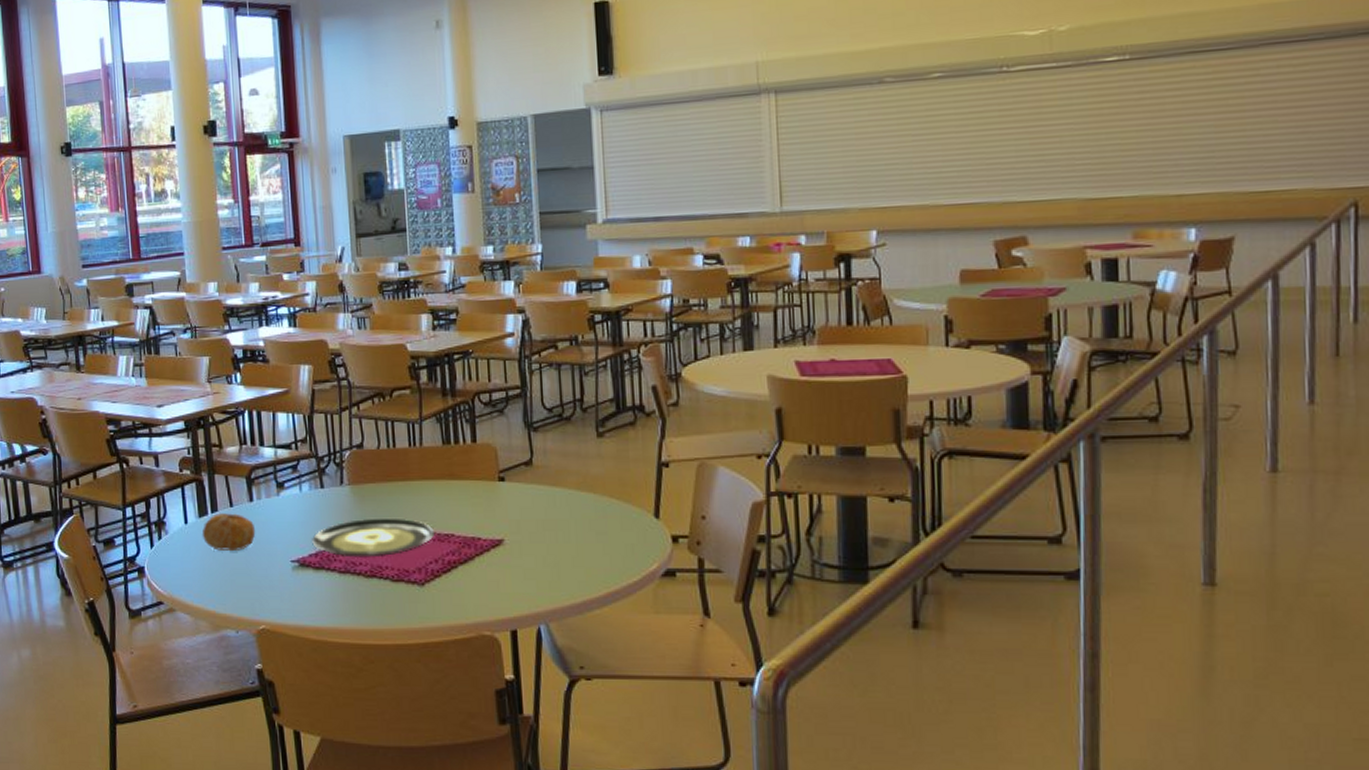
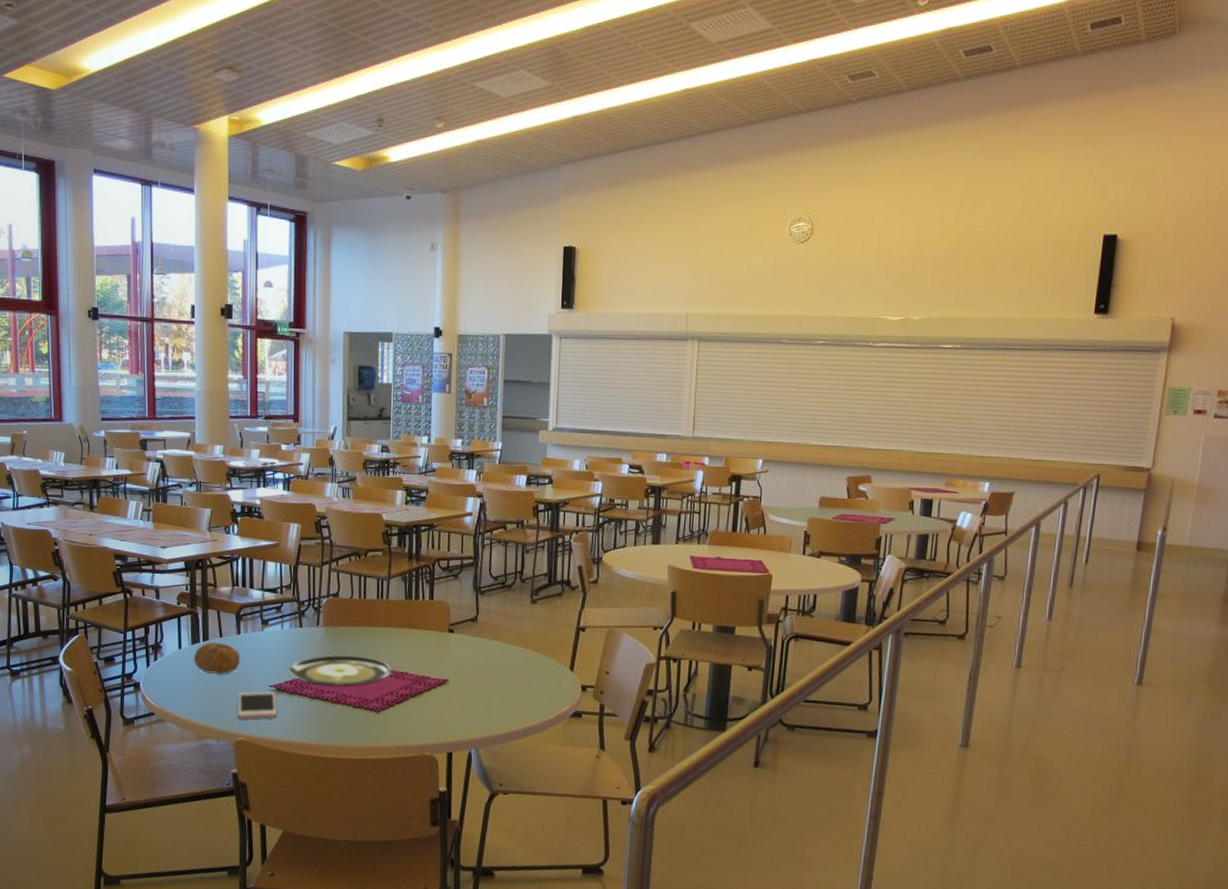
cell phone: none [256,568,303,604] -> present [237,691,277,720]

